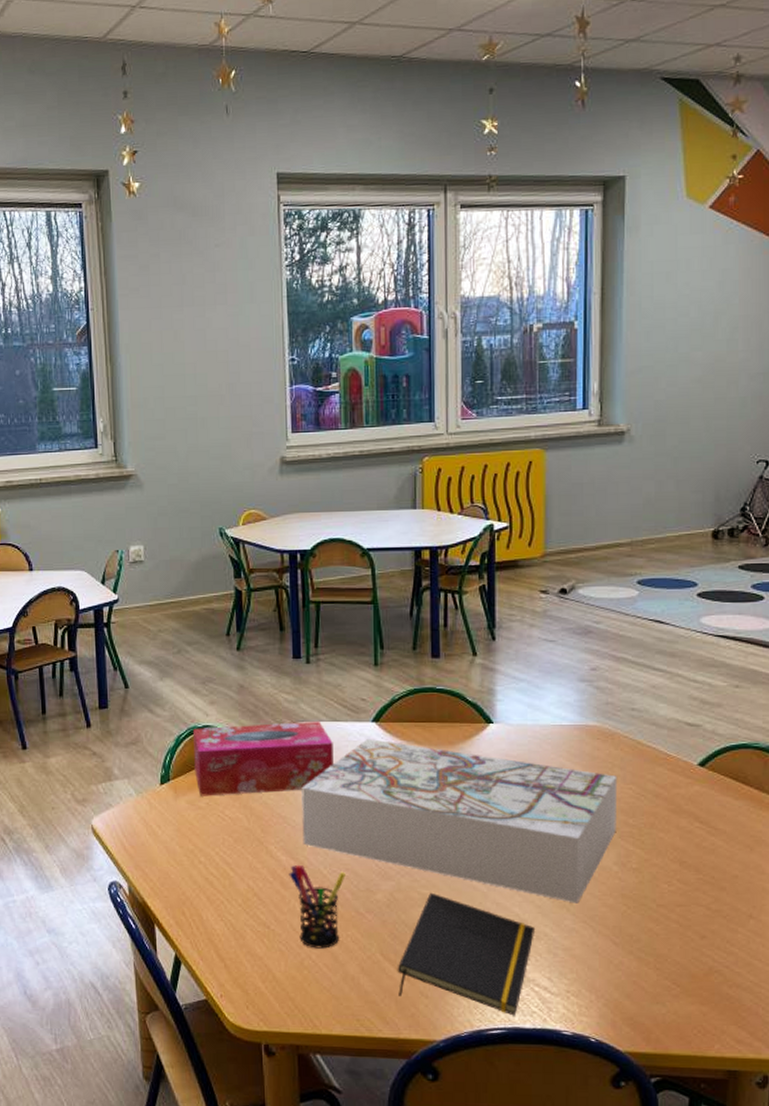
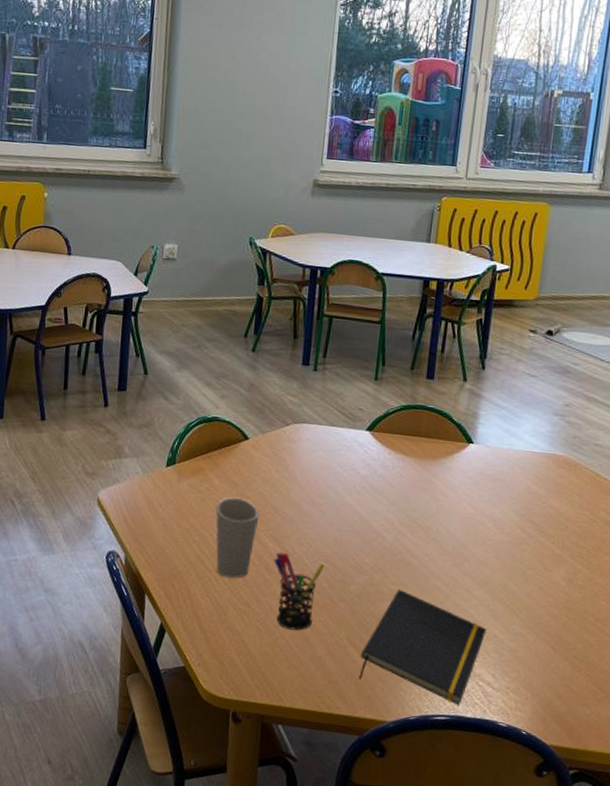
tissue box: present [193,720,334,796] -> none [199,418,329,485]
cup: none [219,811,267,898] -> present [215,498,260,578]
board game: present [301,739,618,903] -> none [290,445,575,611]

